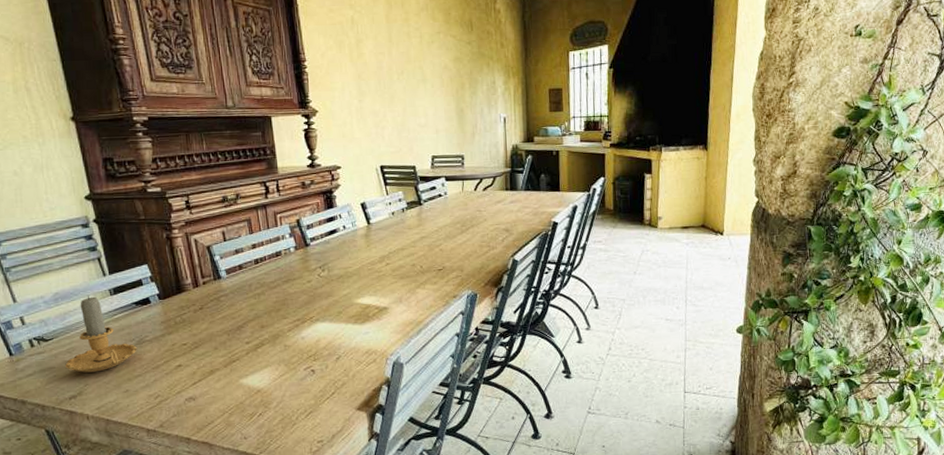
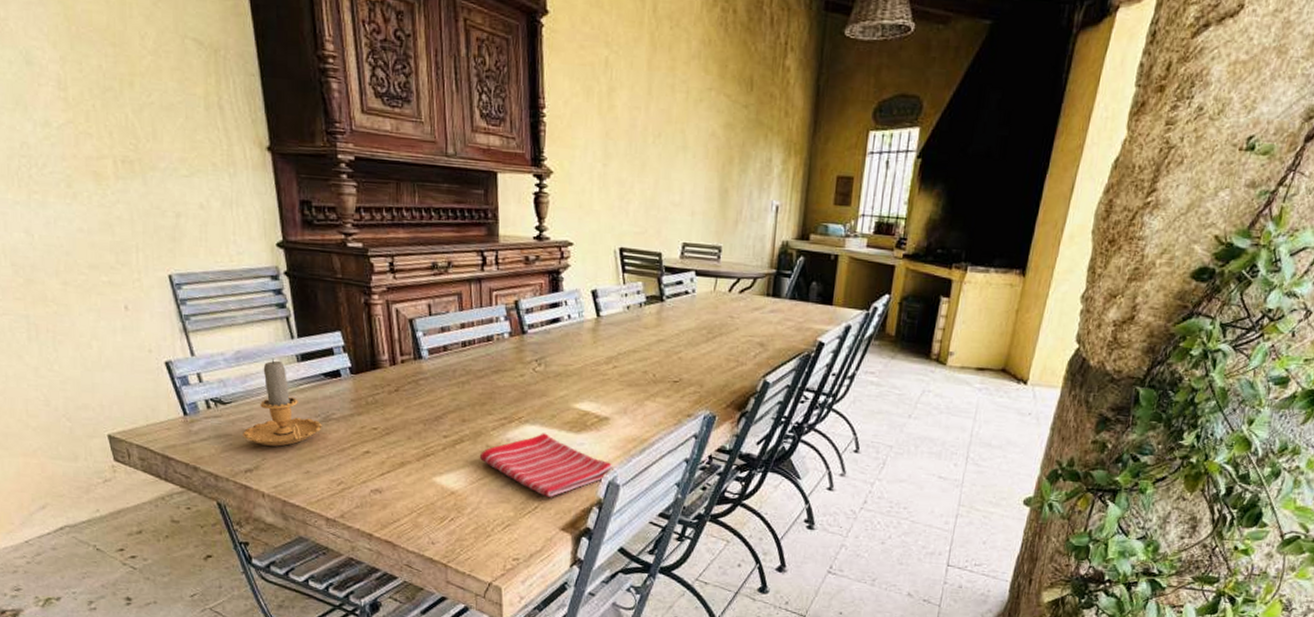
dish towel: none [280,328,396,383] -> present [480,433,613,497]

